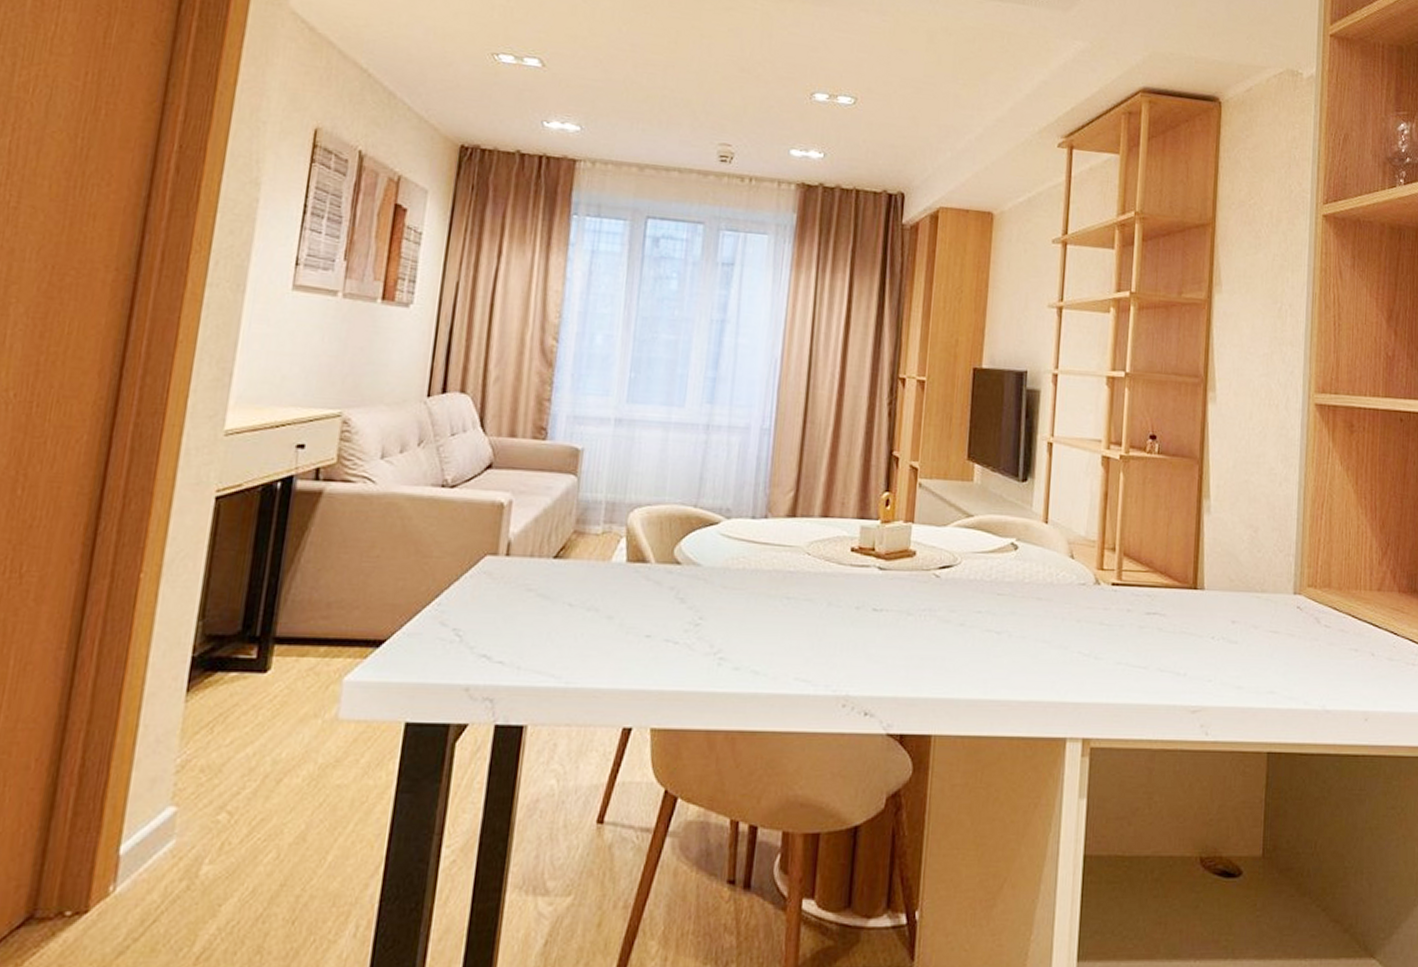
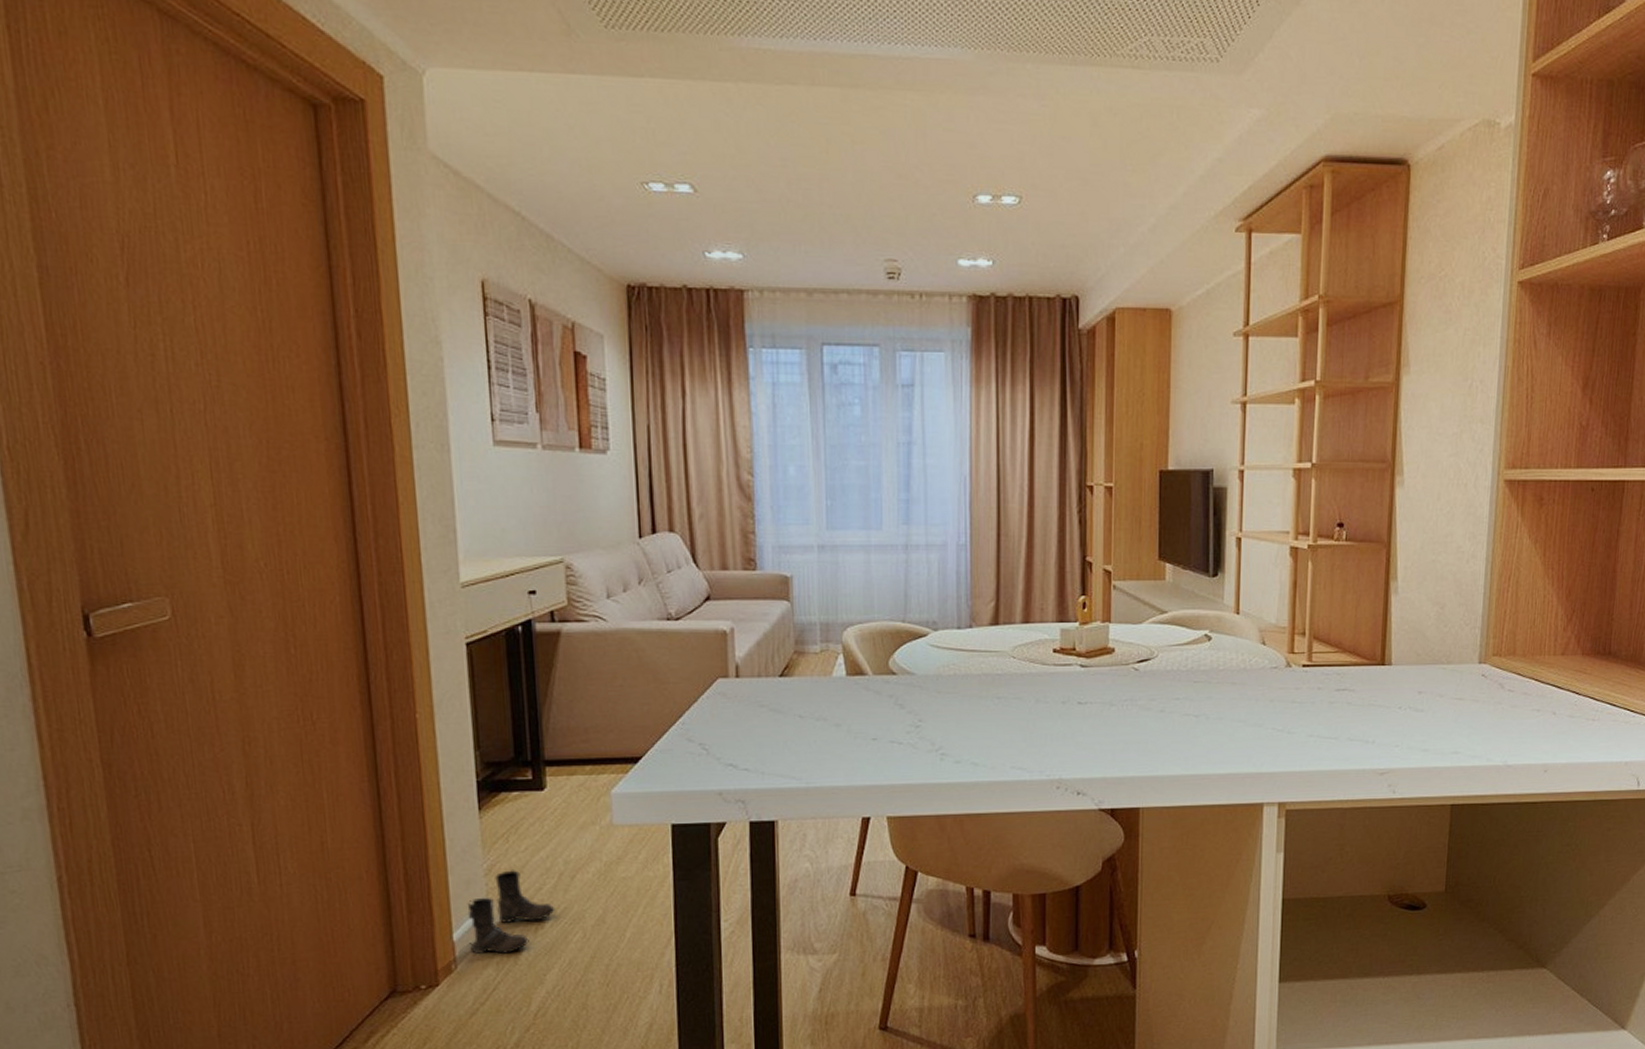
boots: none [137,768,250,874] -> present [467,870,555,954]

